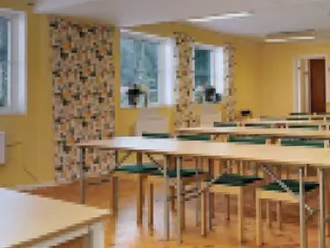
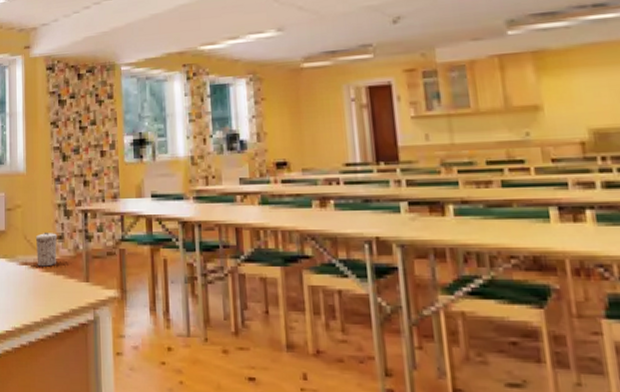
trash can: none [35,165,57,193] -> present [35,233,58,267]

